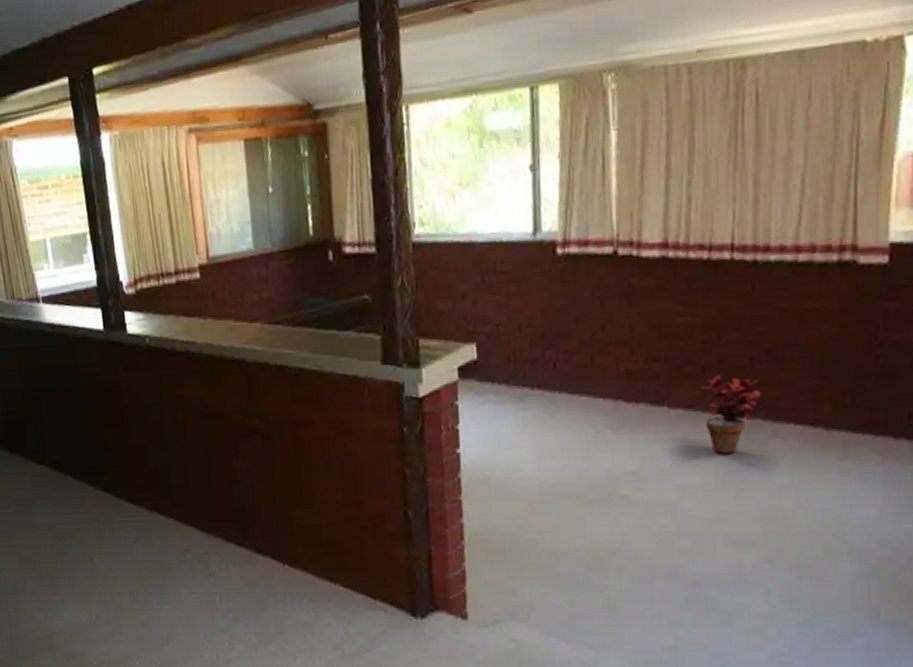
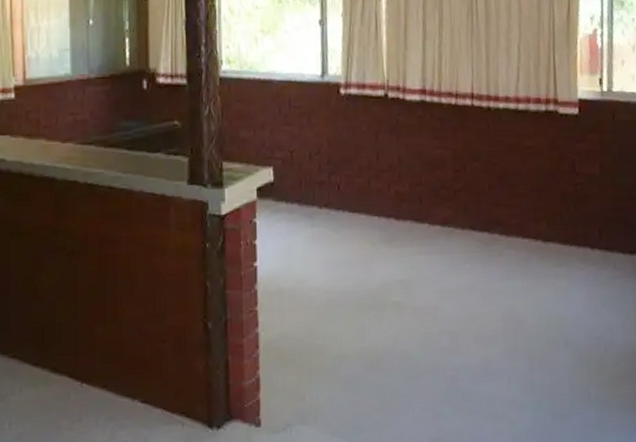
potted plant: present [701,375,761,454] -> none [453,197,497,263]

